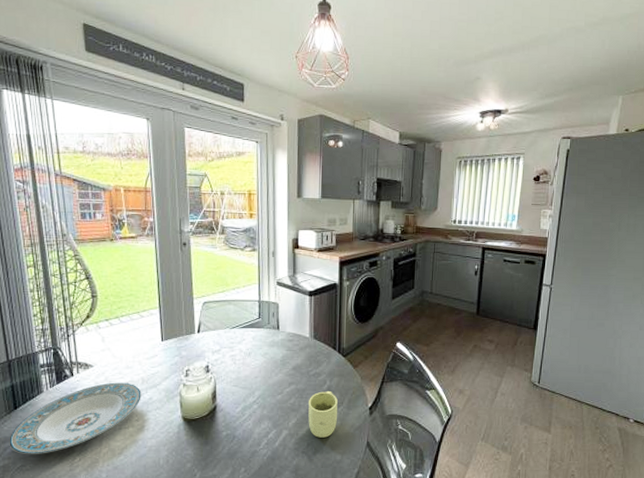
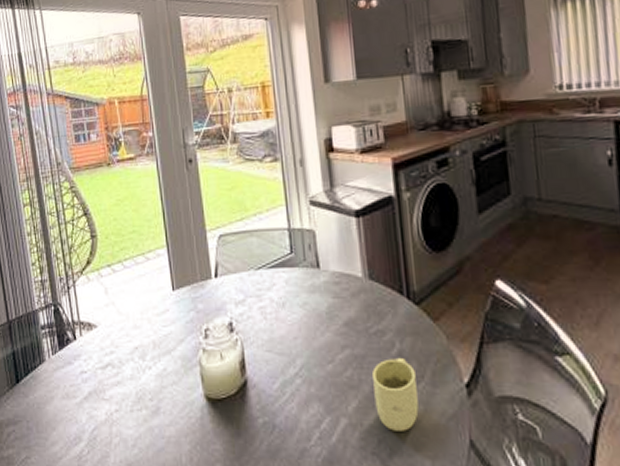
plate: present [9,382,141,454] -> none [12,347,154,443]

